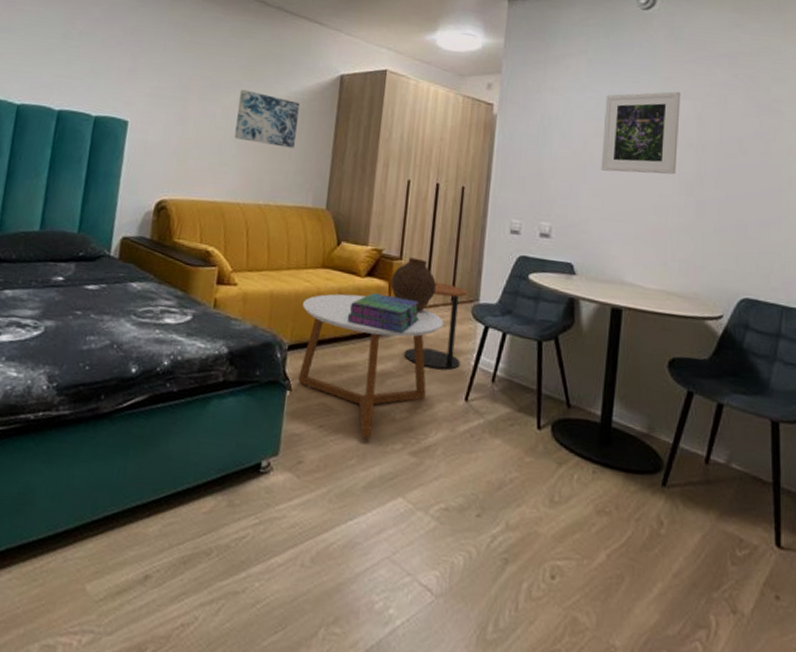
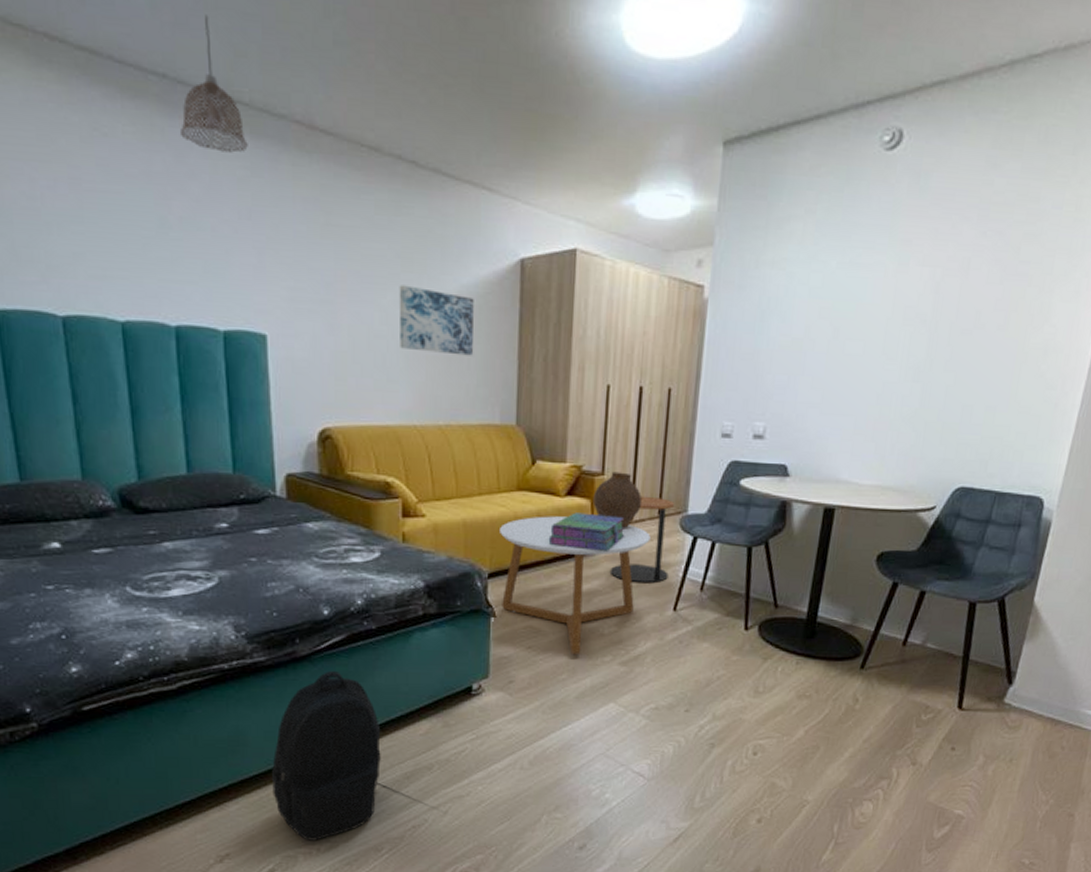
backpack: none [46,431,166,629] -> present [272,670,381,841]
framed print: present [601,91,681,175] -> none [823,256,920,360]

